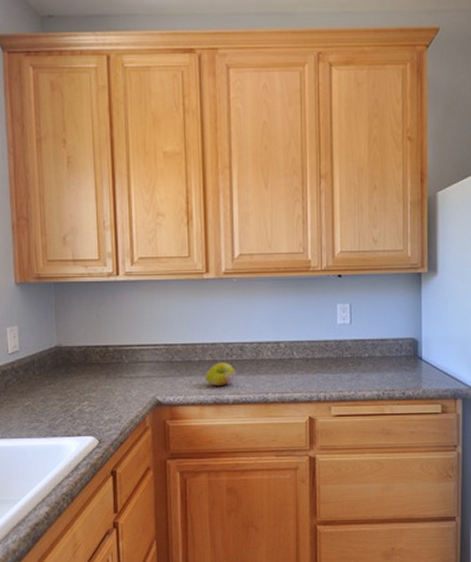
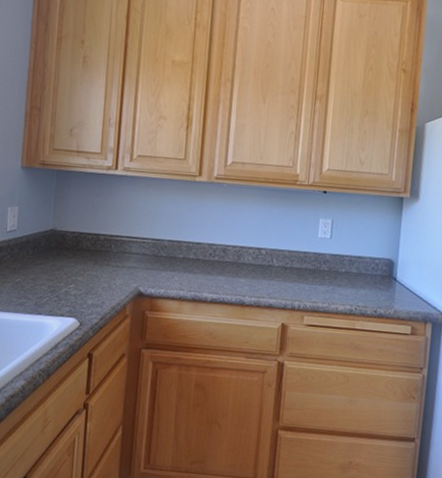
fruit: present [205,362,236,387] -> none [186,261,217,285]

